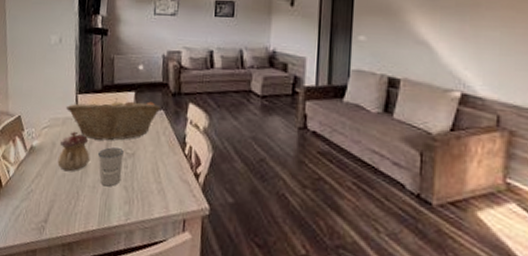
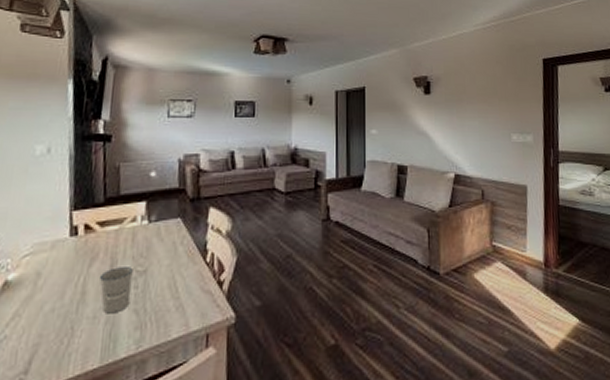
teapot: present [57,131,90,172] -> none [43,254,89,305]
fruit basket: present [65,98,160,141] -> none [55,210,177,261]

